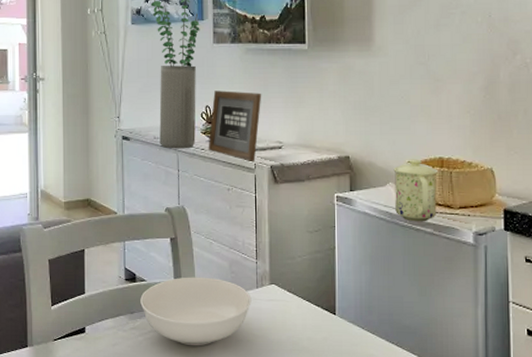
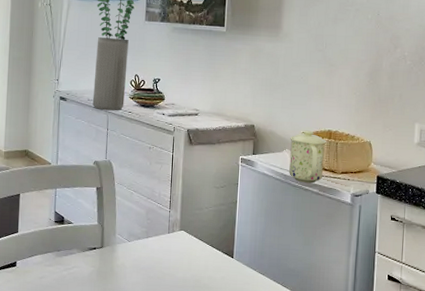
bowl: present [140,277,252,346] -> none [67,221,163,281]
picture frame: present [208,90,262,162] -> none [134,62,184,126]

